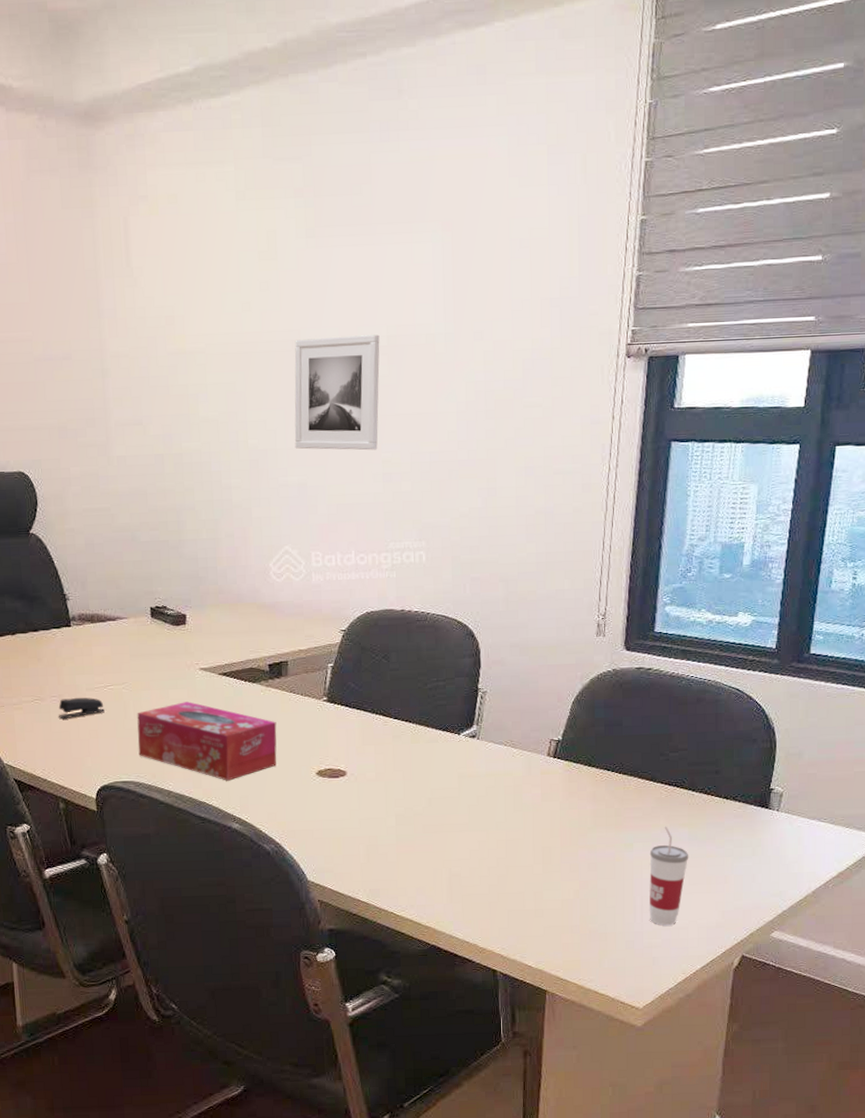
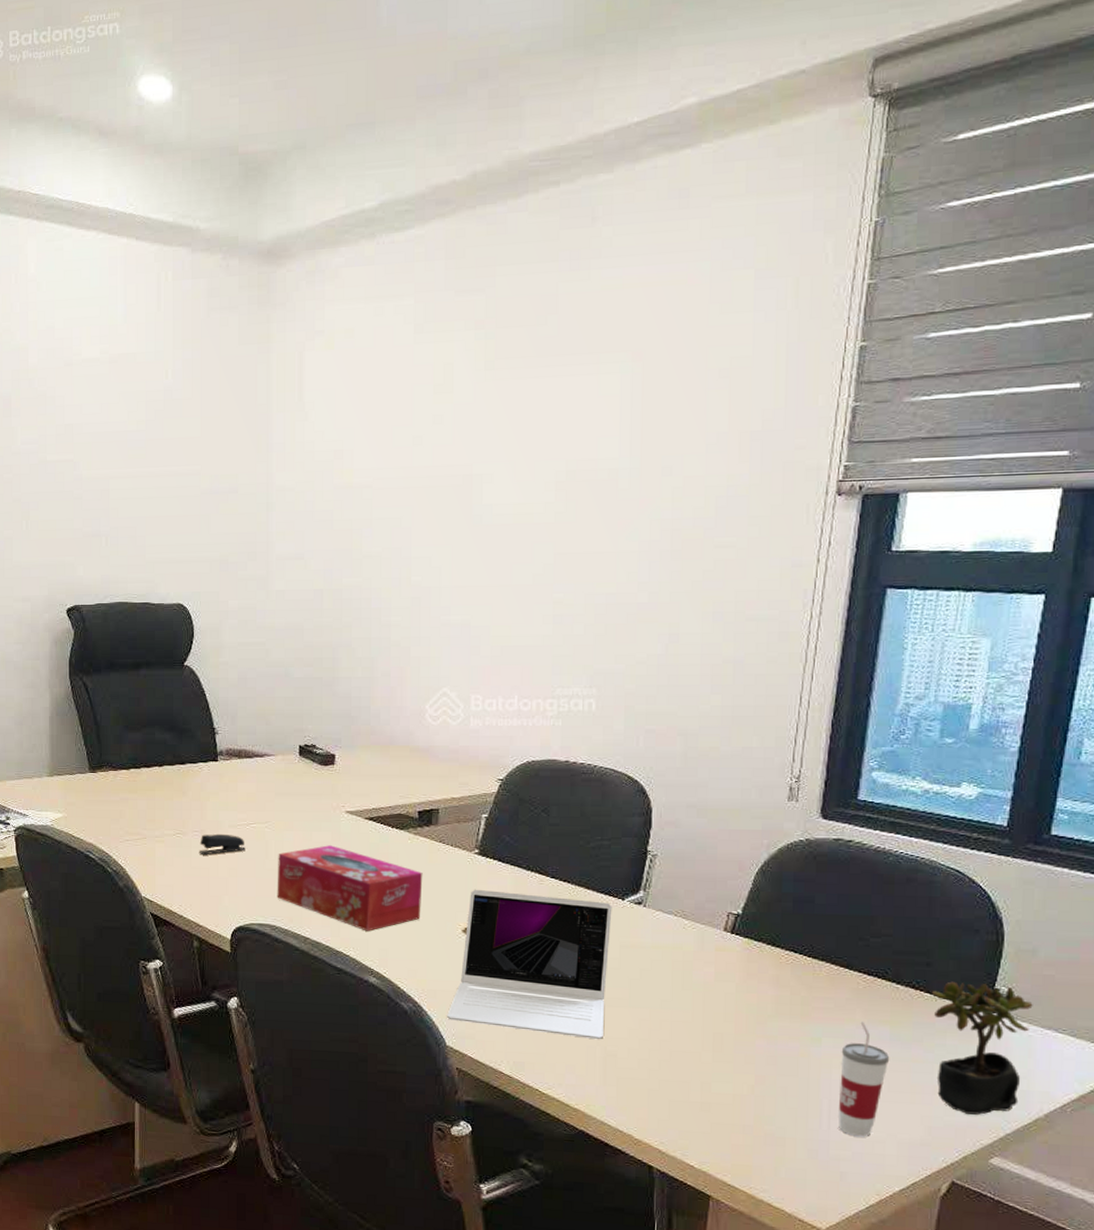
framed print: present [294,334,380,451] -> none [460,469,558,590]
laptop: none [307,734,450,863] -> present [447,889,612,1040]
succulent plant: none [720,785,801,898] -> present [931,981,1033,1116]

